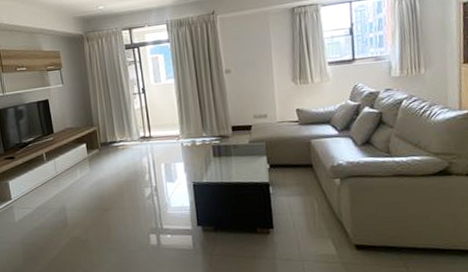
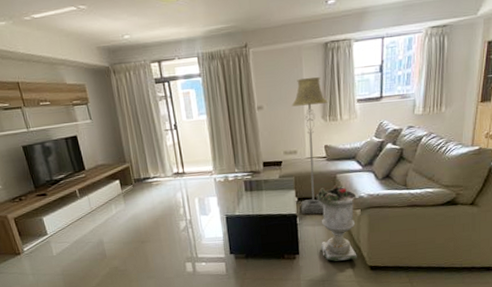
floor lamp: none [260,40,299,183] -> present [291,77,329,214]
planter: none [289,150,340,239] -> present [315,184,359,262]

